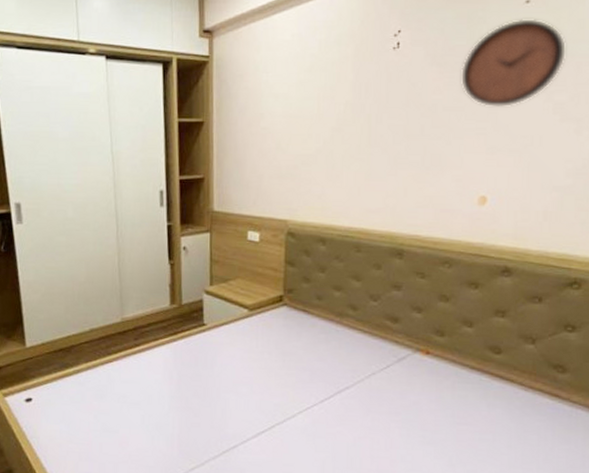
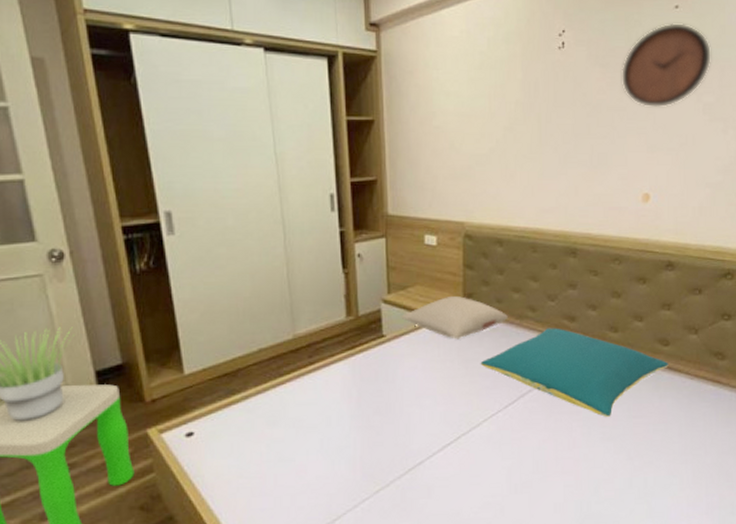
pillow: none [222,291,329,333] -> present [401,296,509,339]
pillow: none [297,327,500,421] -> present [480,328,668,417]

